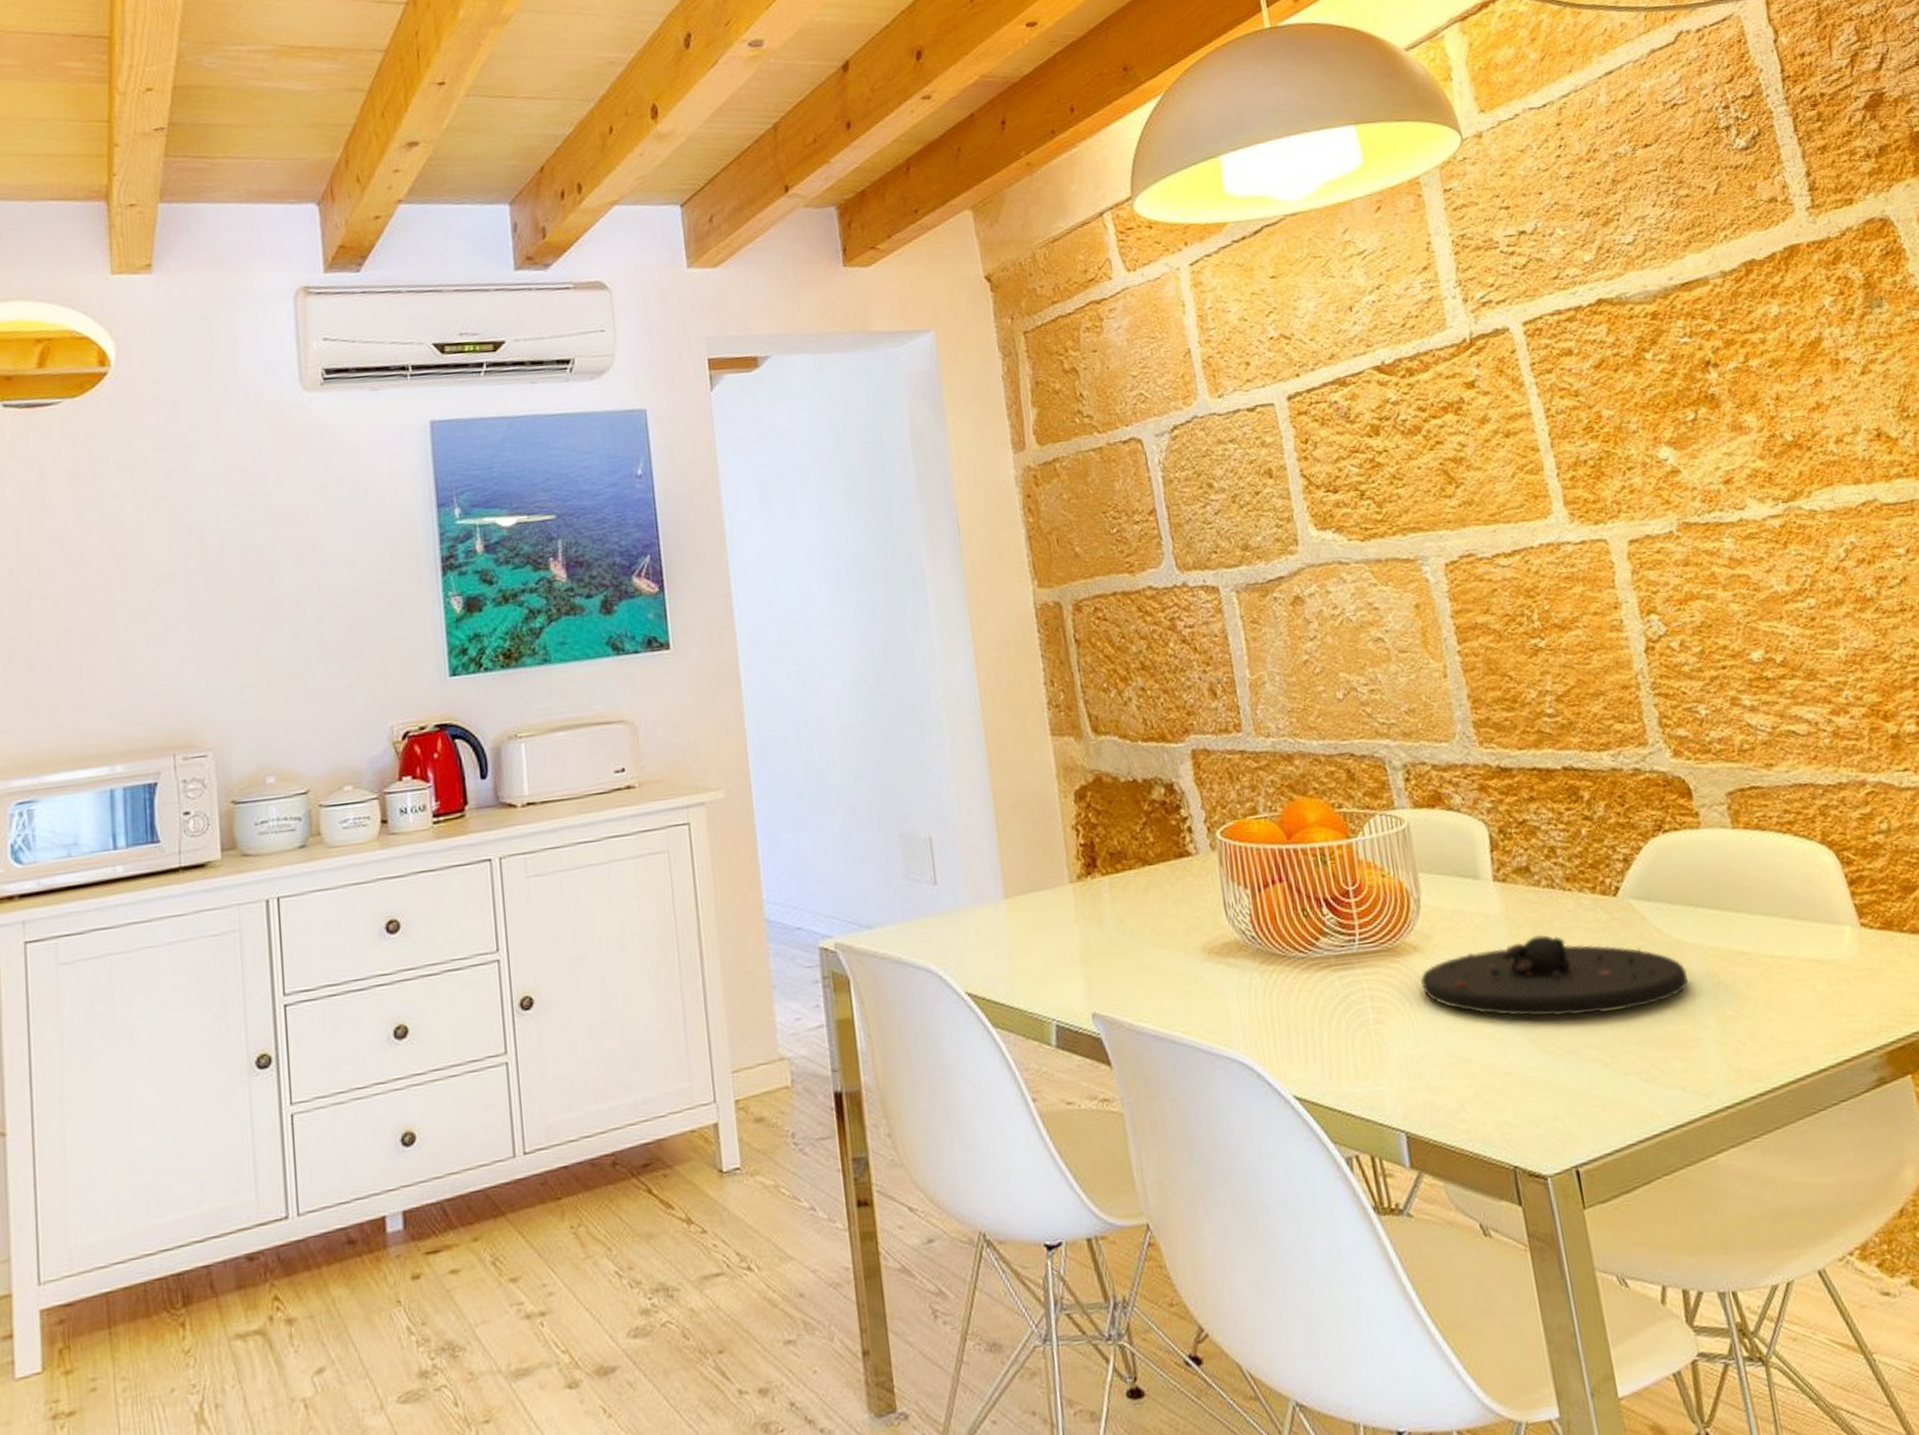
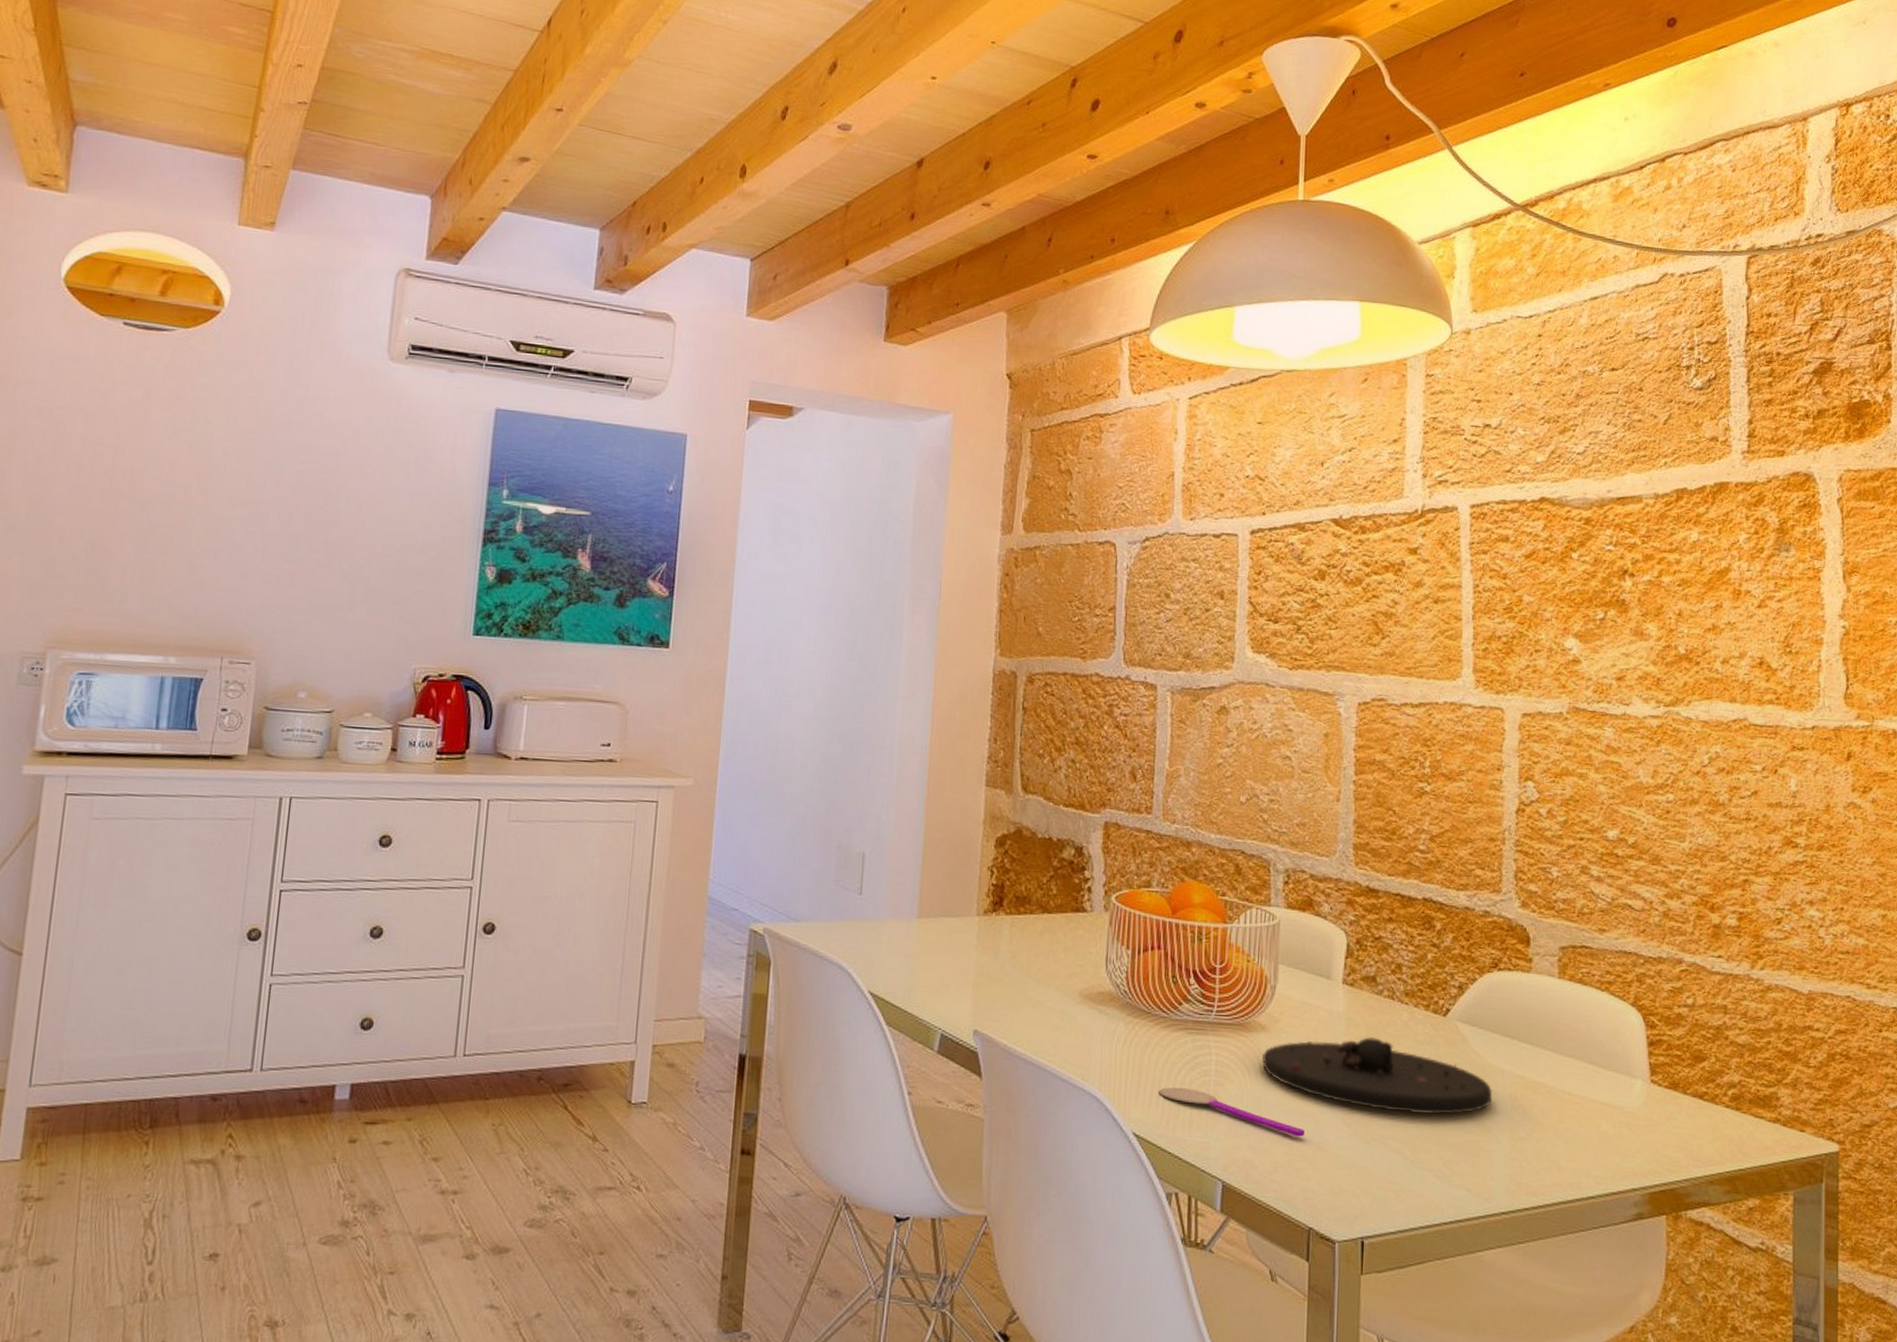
spoon: none [1313,1033,1488,1065] -> present [1159,1087,1305,1137]

